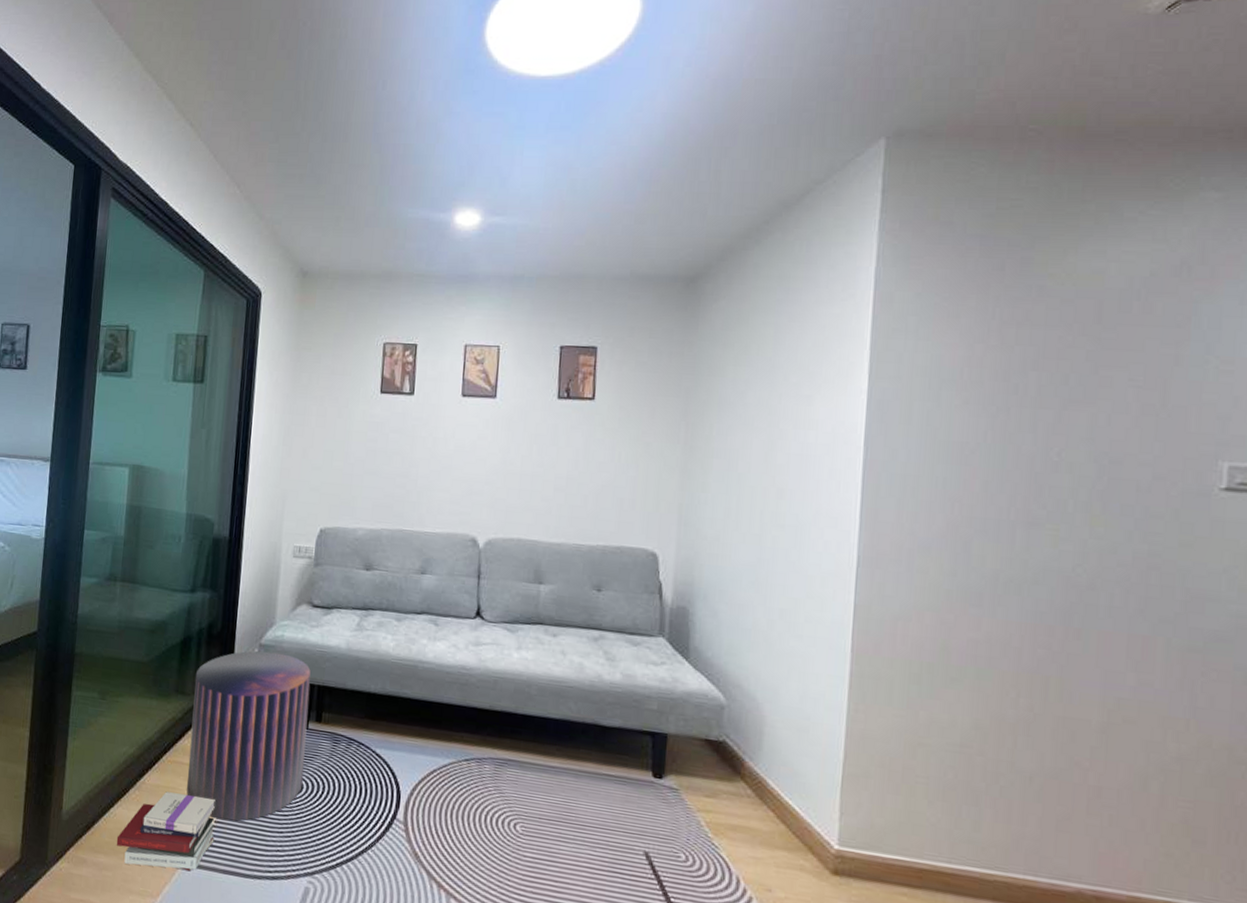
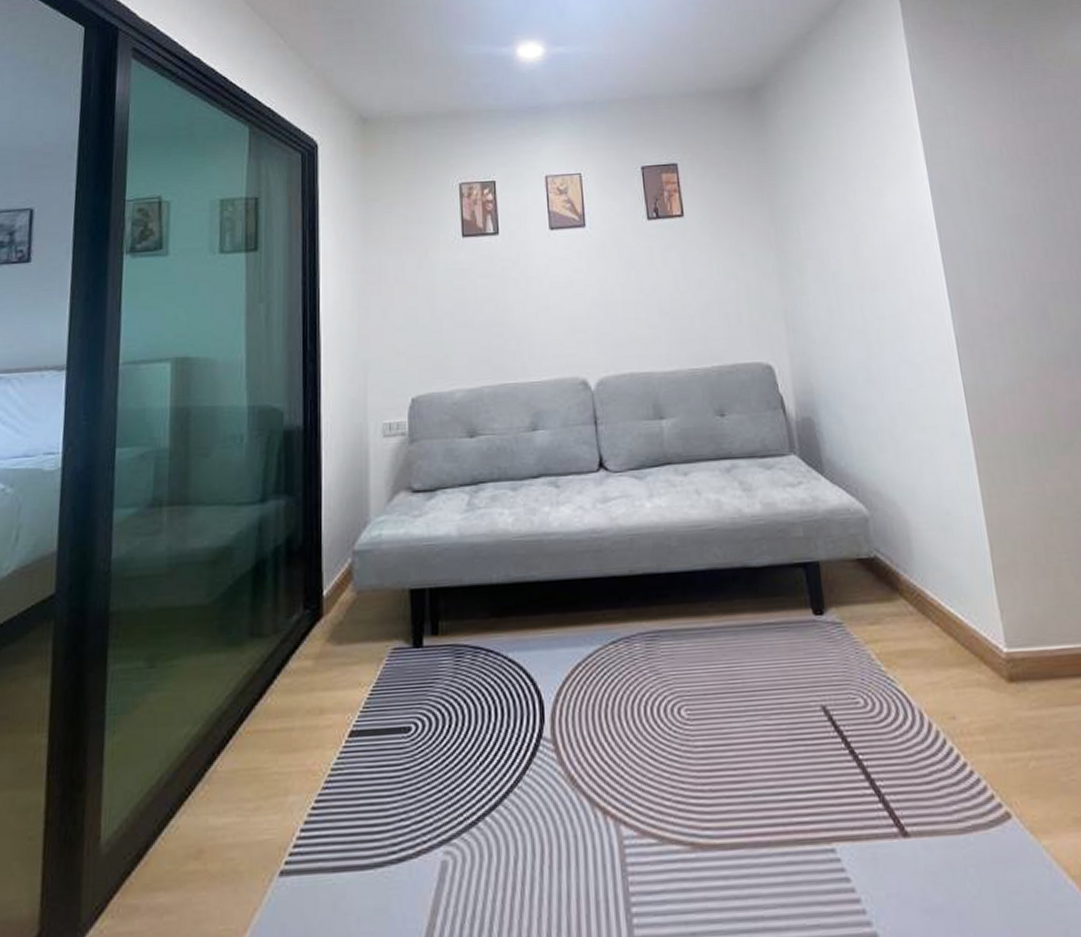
books: present [116,791,216,872] -> none [181,769,317,896]
pouf: present [187,650,311,821] -> none [274,557,425,797]

